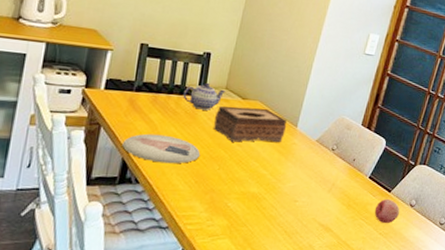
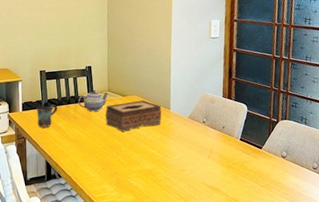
mug: none [122,89,154,117] -> present [36,104,58,128]
plate: present [122,133,201,164] -> none [43,136,102,159]
fruit: present [374,199,400,224] -> none [251,155,275,177]

